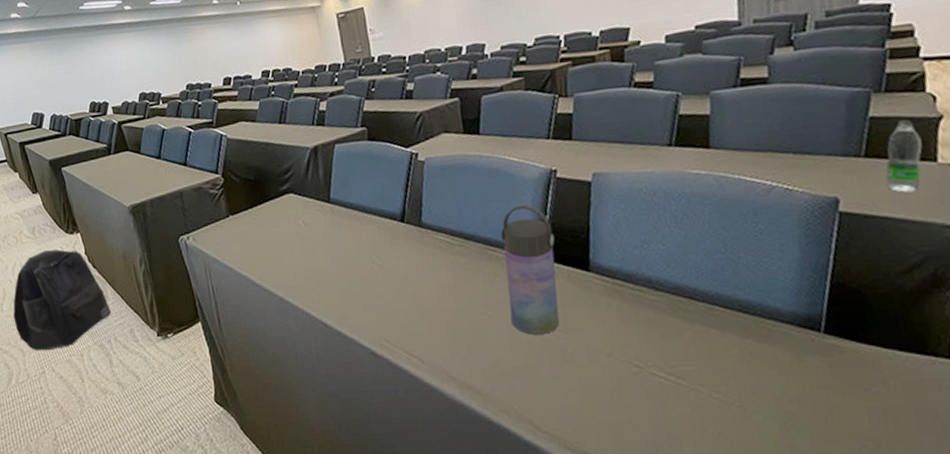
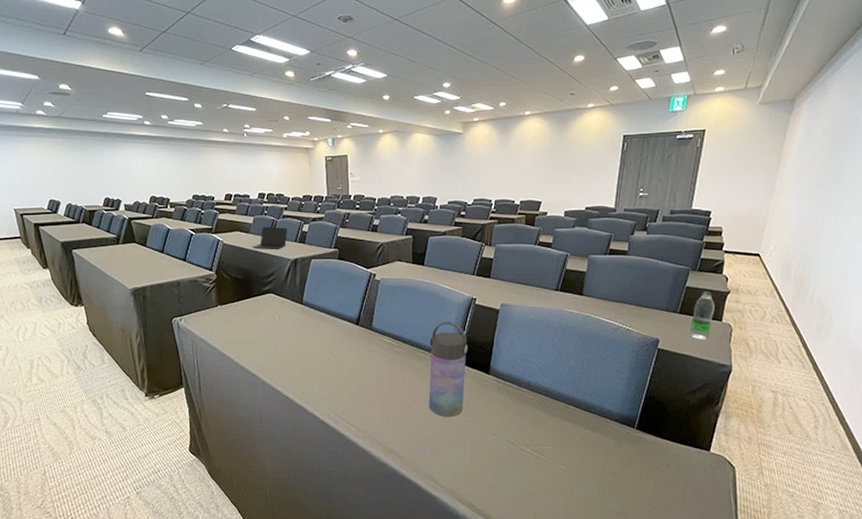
backpack: present [13,249,112,351] -> none [14,318,107,401]
laptop: none [261,109,302,140] -> present [252,226,288,249]

